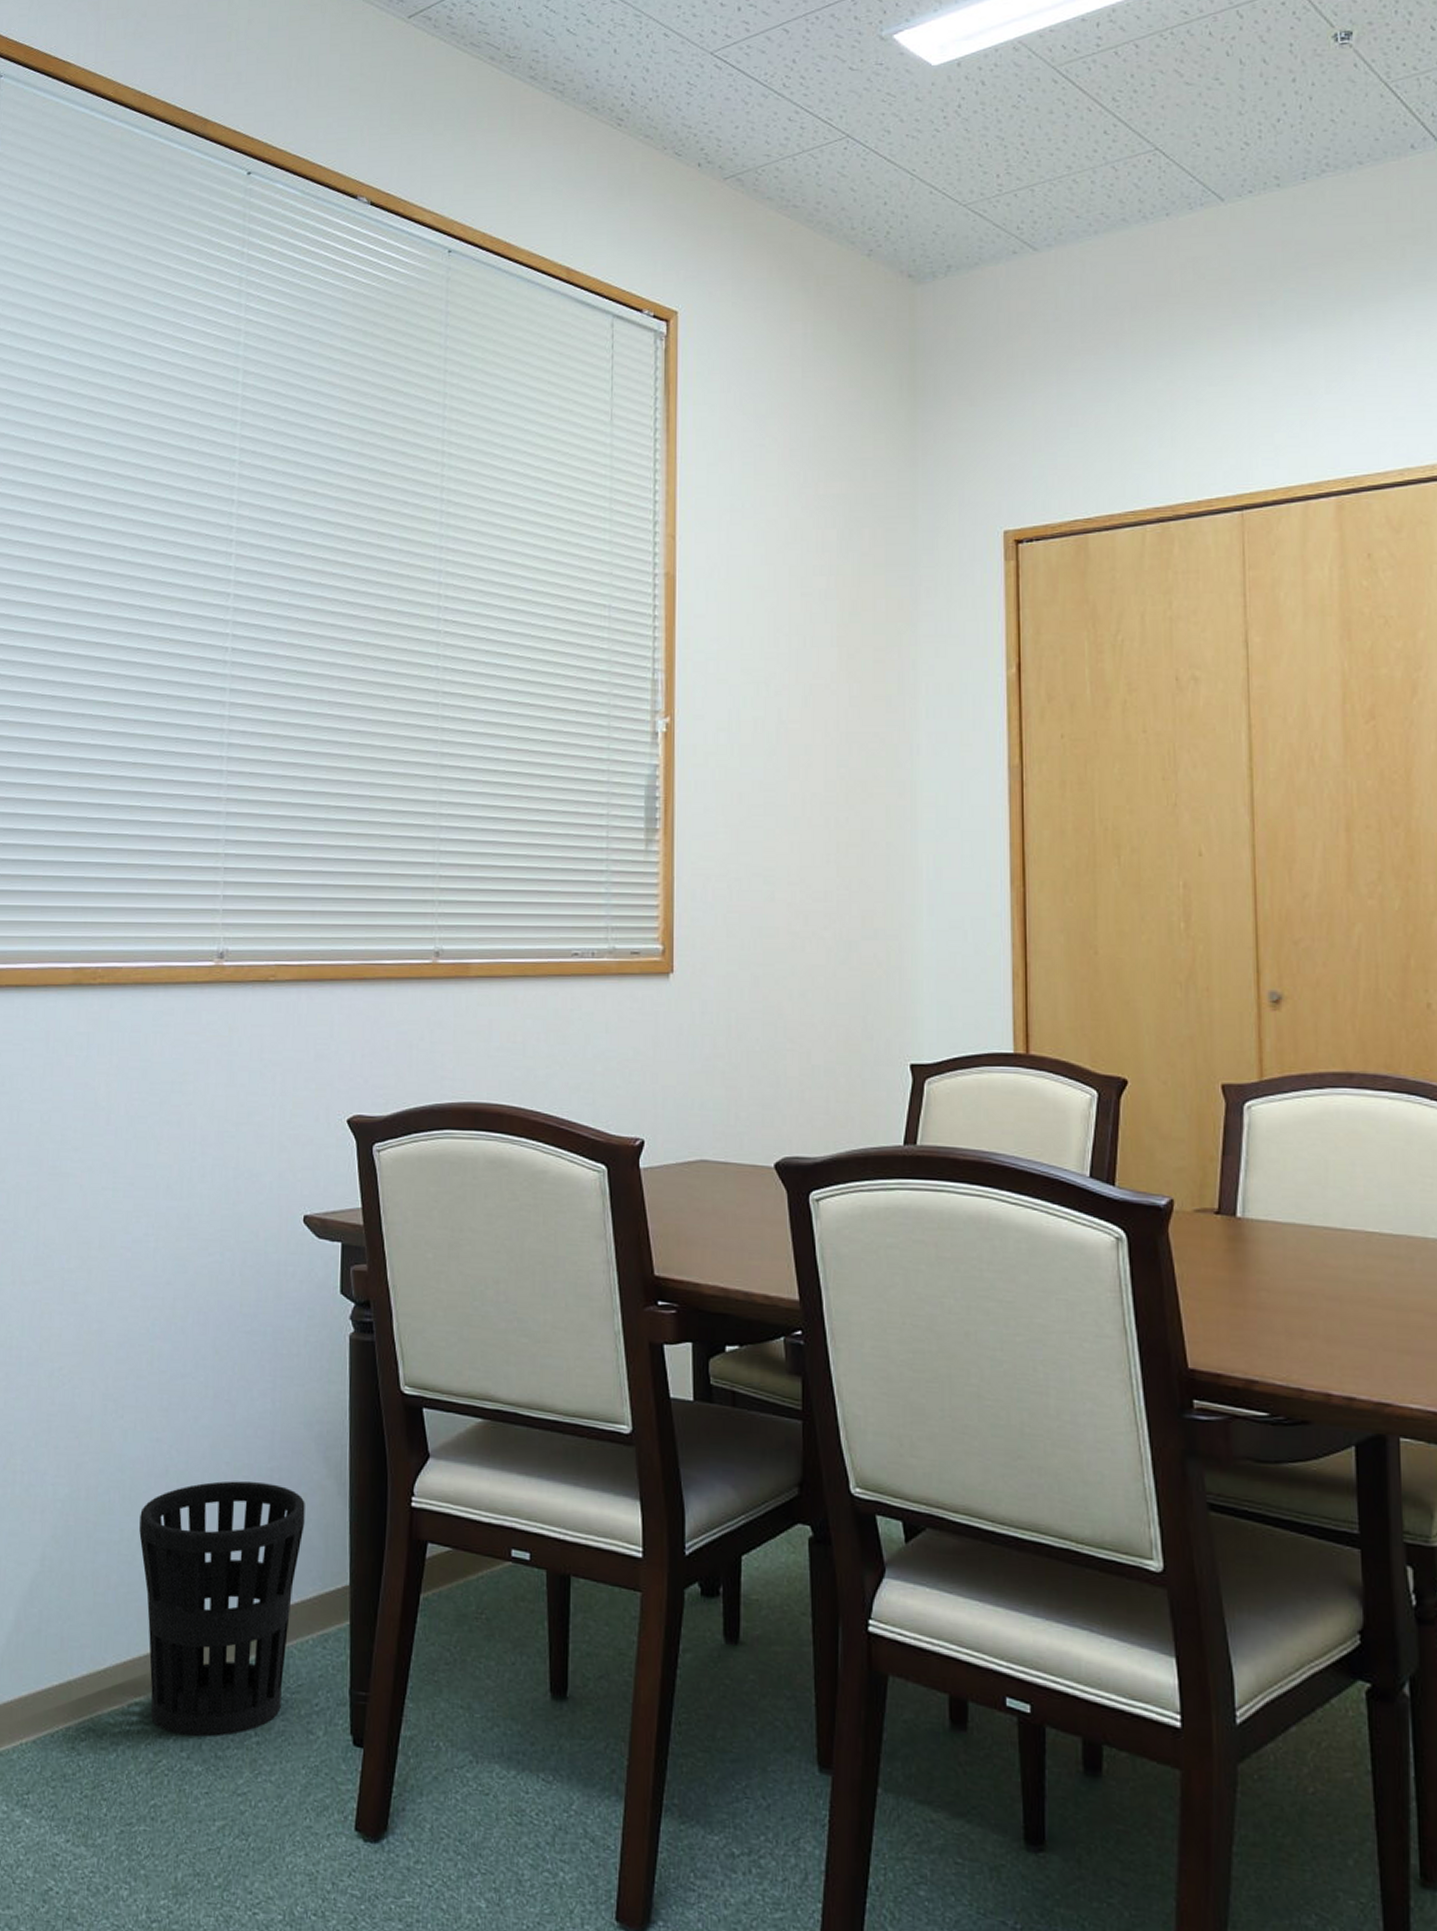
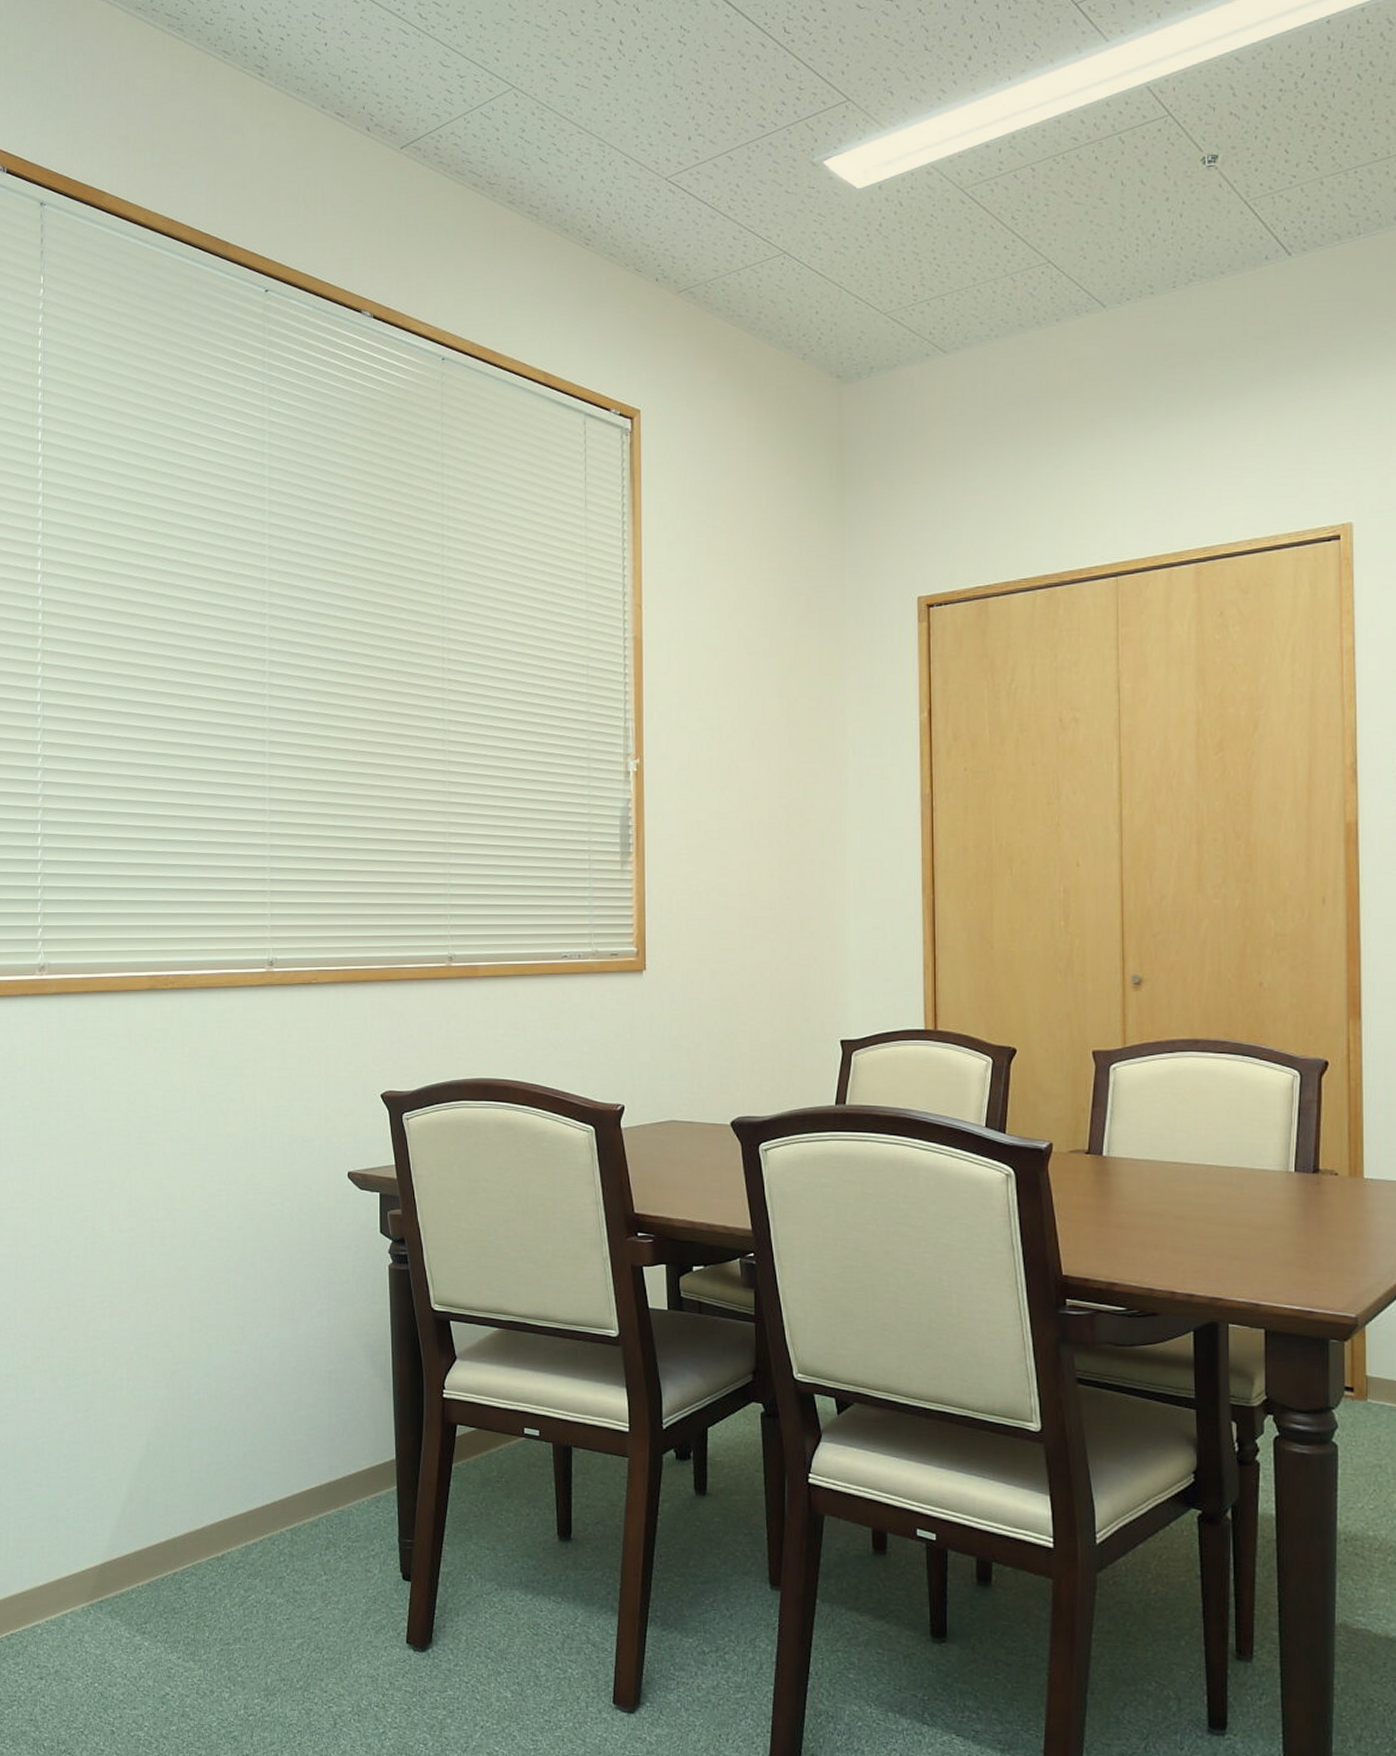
wastebasket: present [139,1481,305,1737] -> none [225,1381,358,1577]

